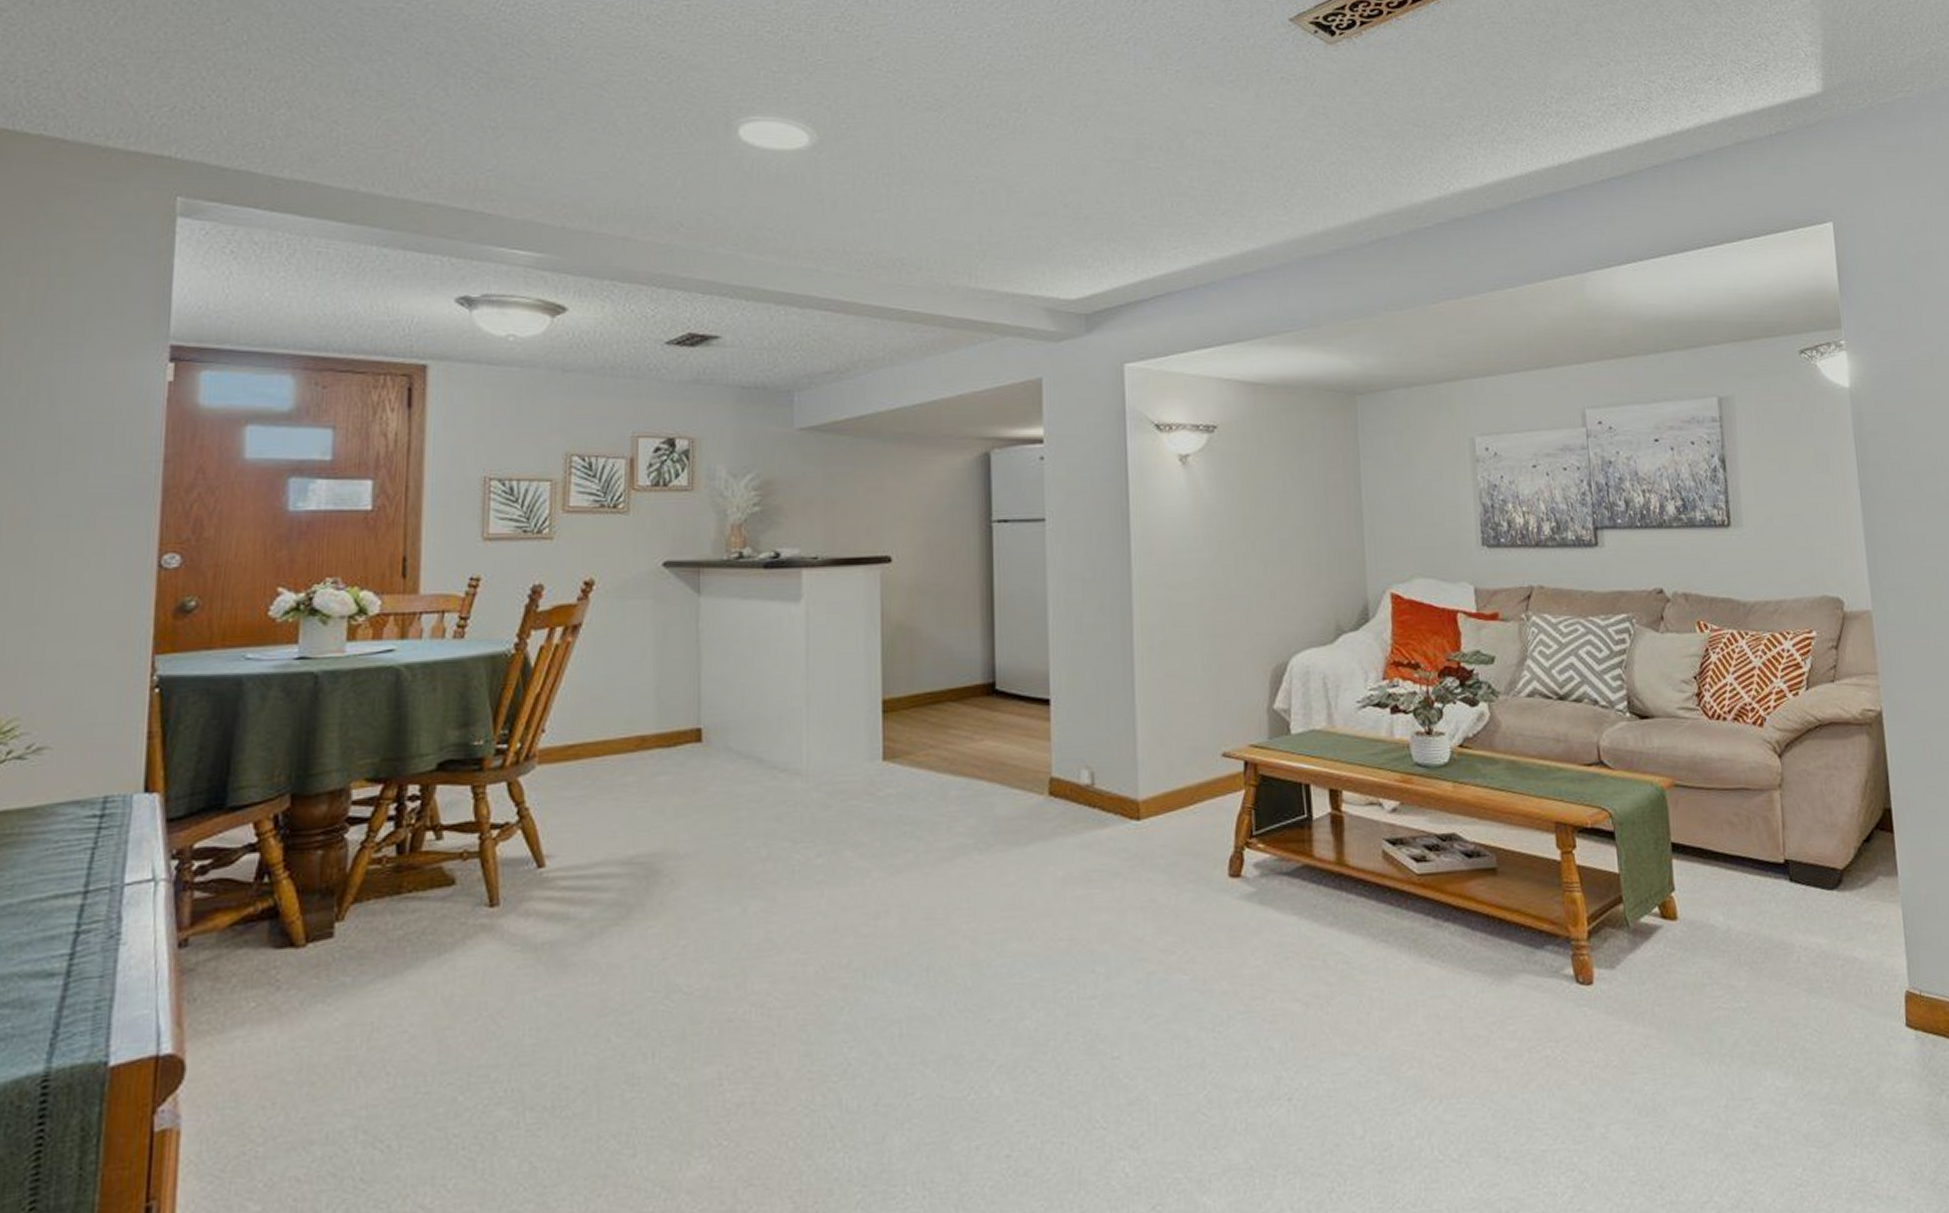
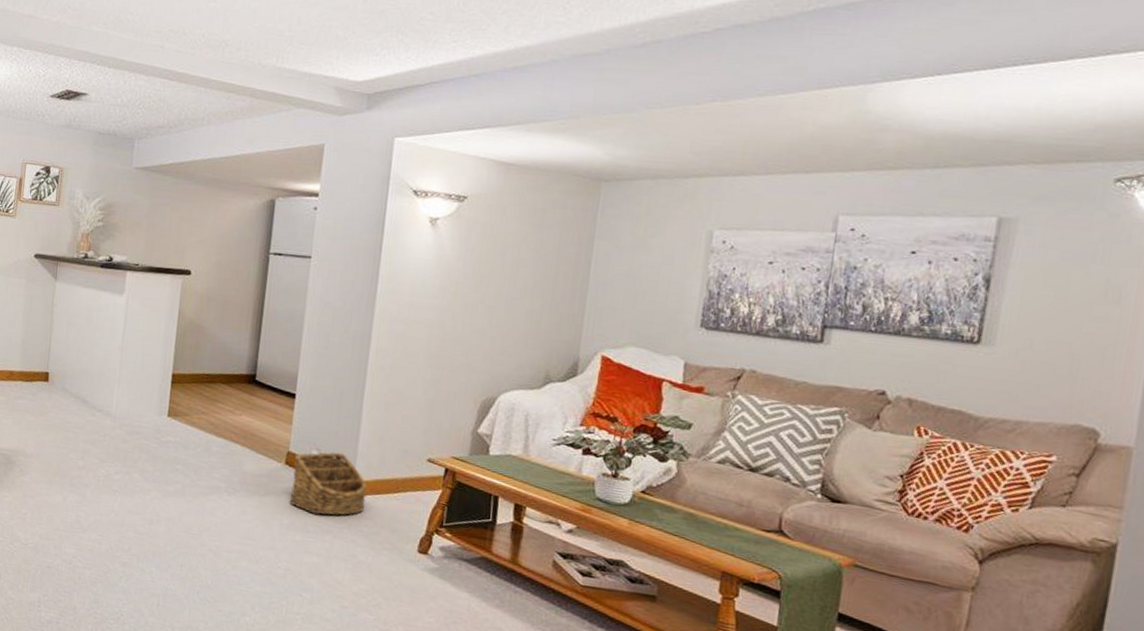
basket: none [1060,766,1157,855] -> present [289,452,367,515]

